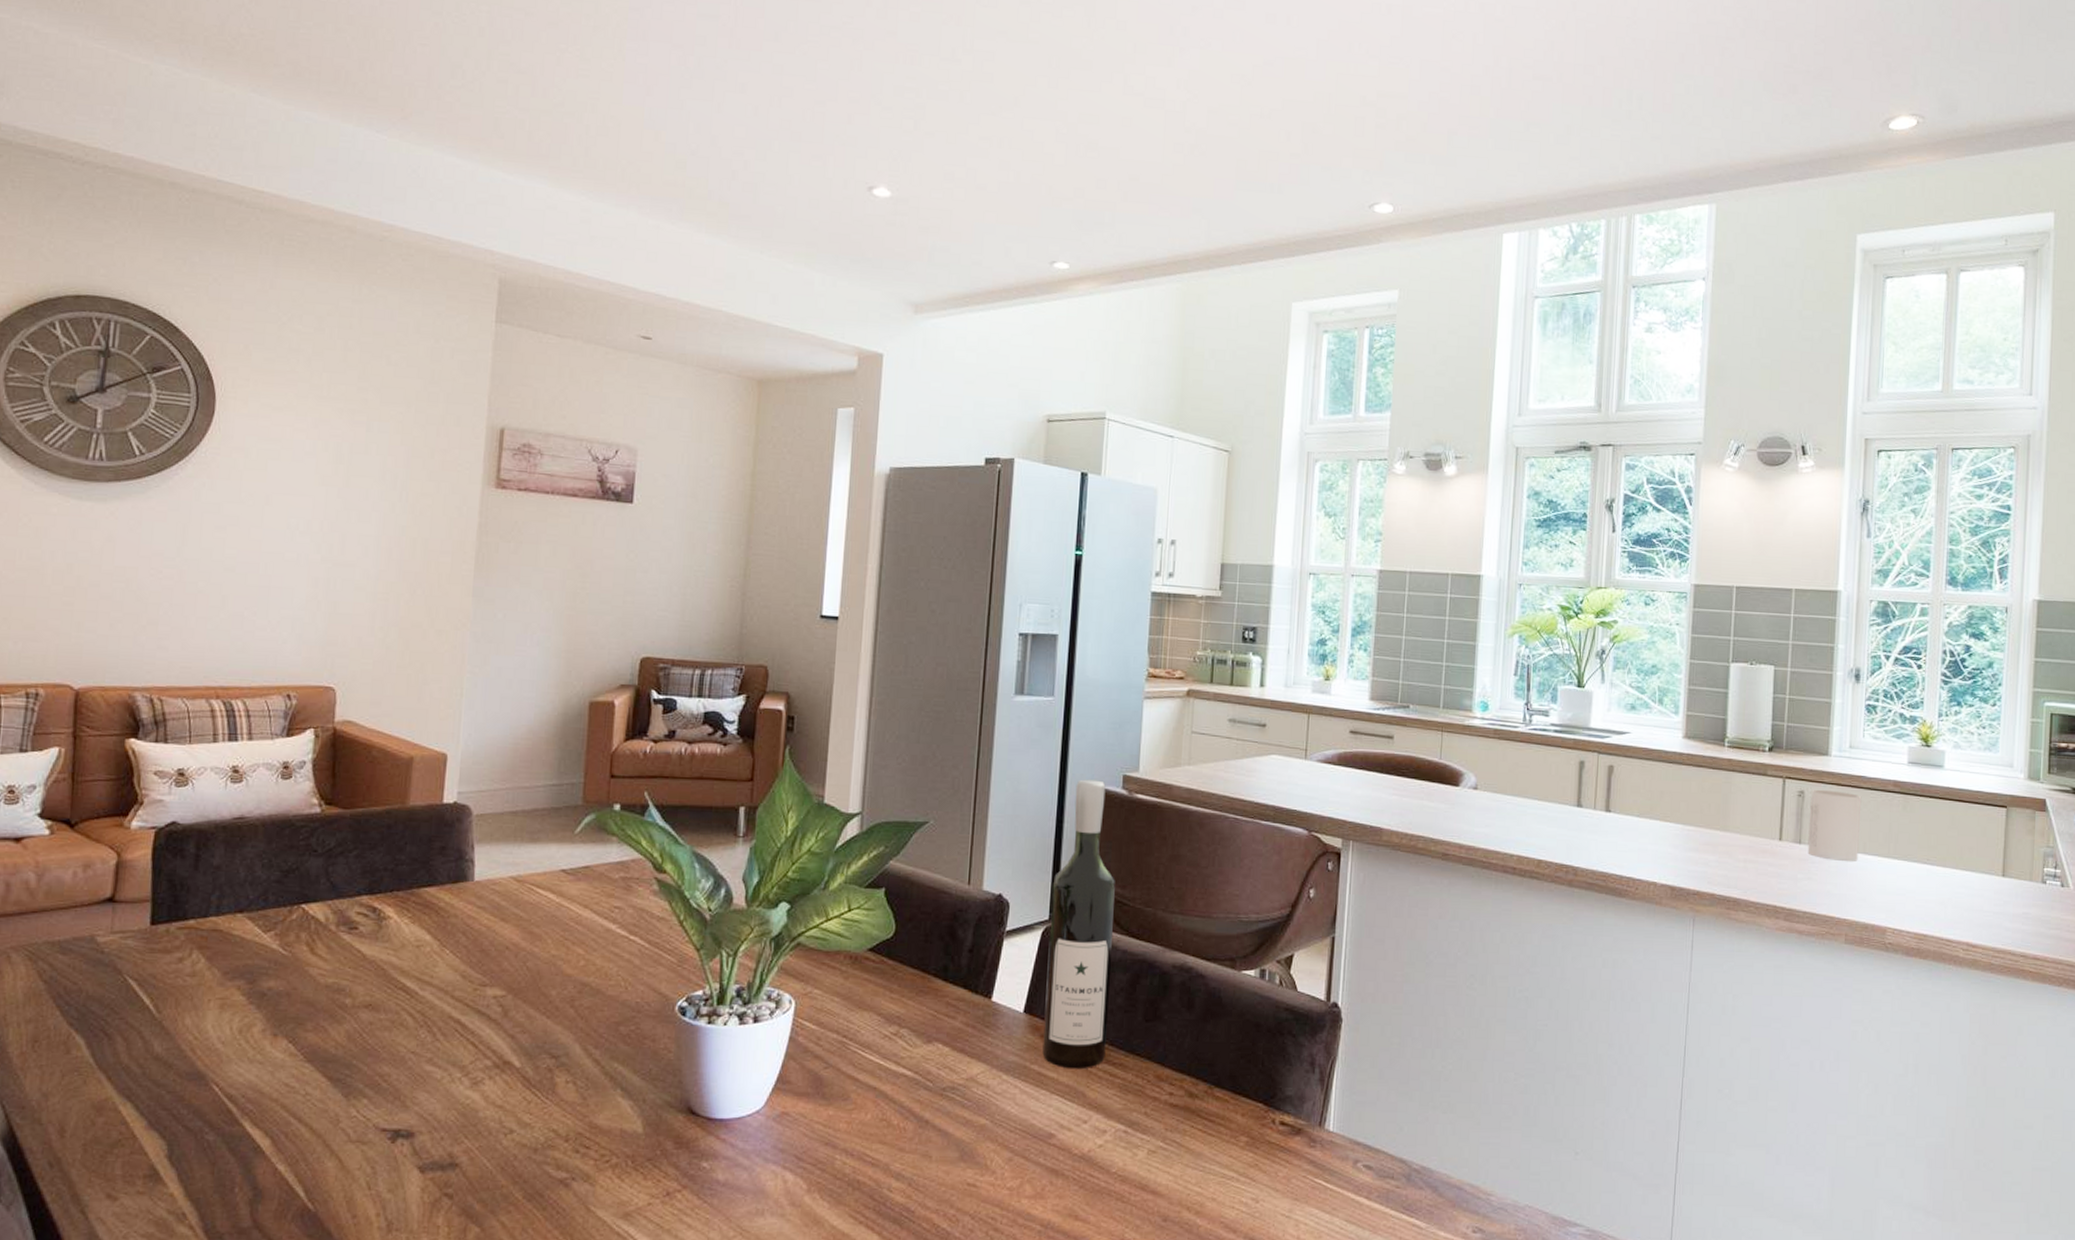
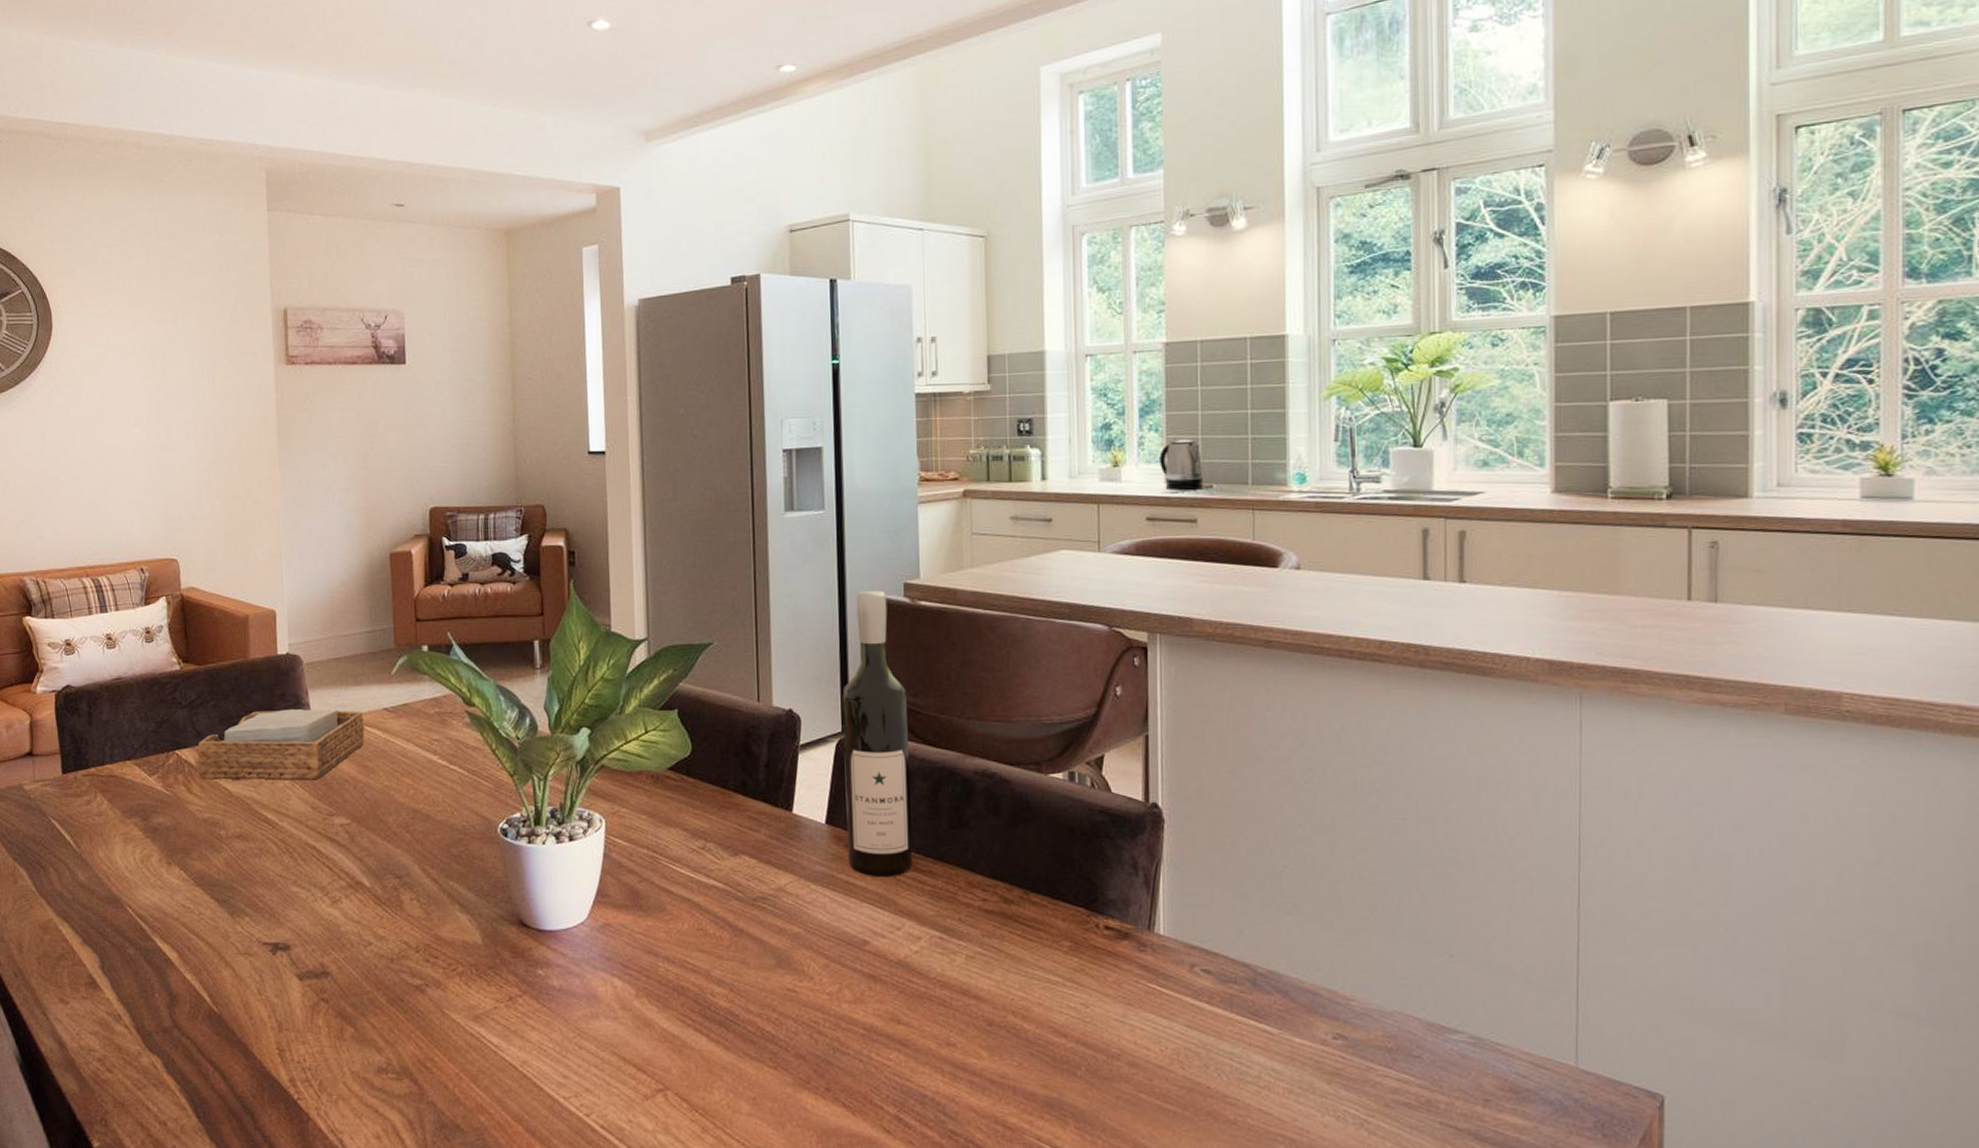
napkin holder: none [326,864,537,946] -> present [197,709,365,781]
kettle: none [1365,660,1402,708] -> present [1159,439,1203,490]
cup: present [1807,789,1862,863] -> none [1726,537,1798,620]

